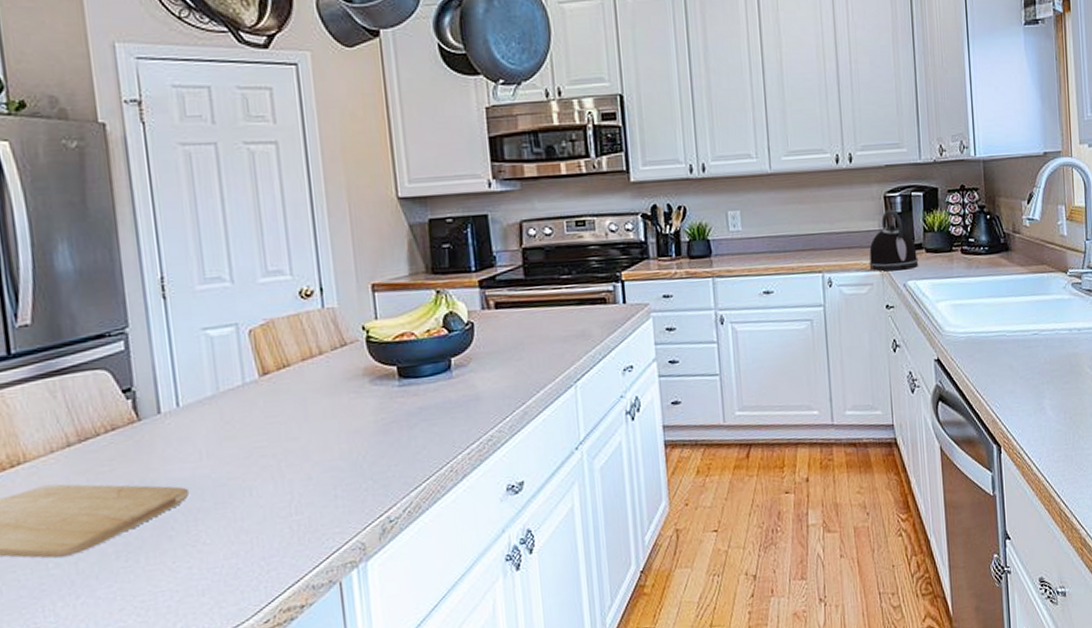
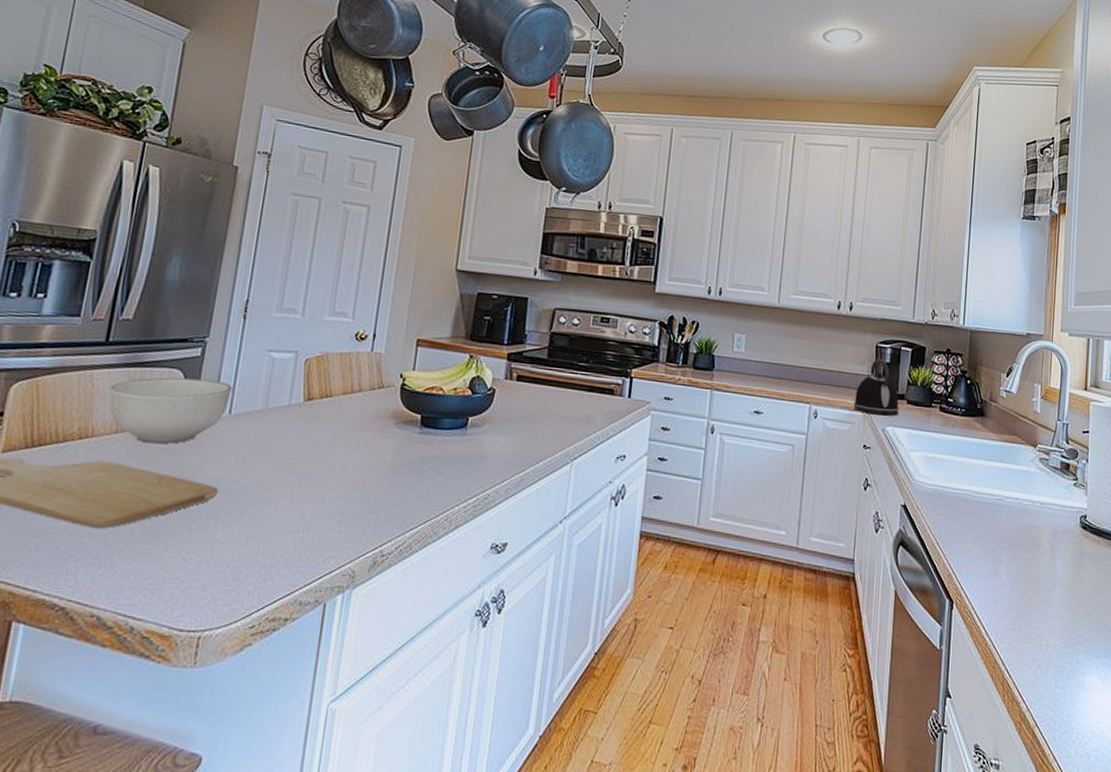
bowl: none [28,373,173,457] -> present [109,377,233,444]

